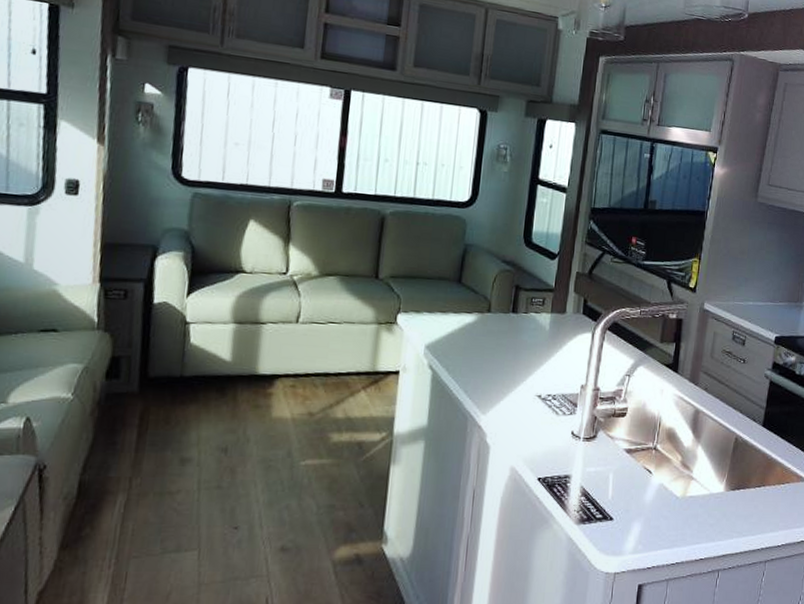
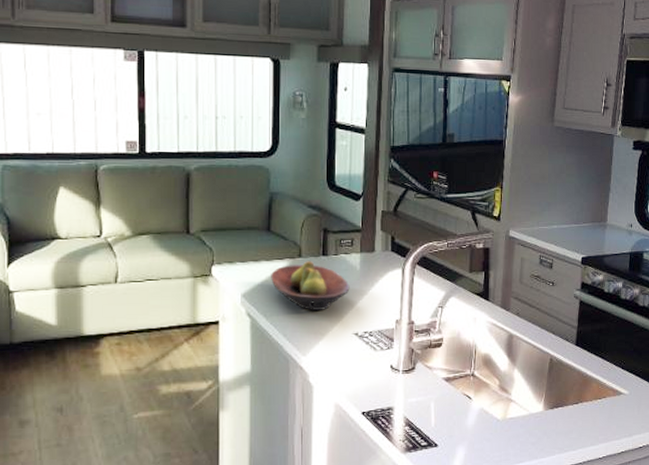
fruit bowl: none [457,317,538,369] -> present [271,261,350,310]

